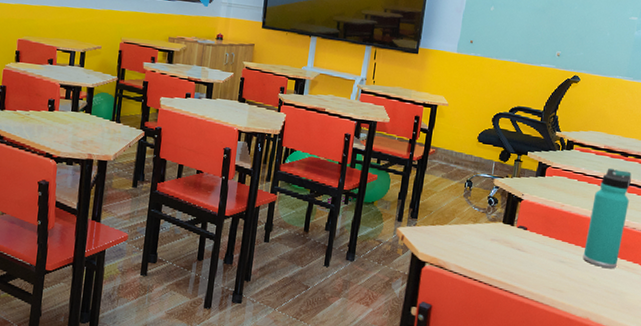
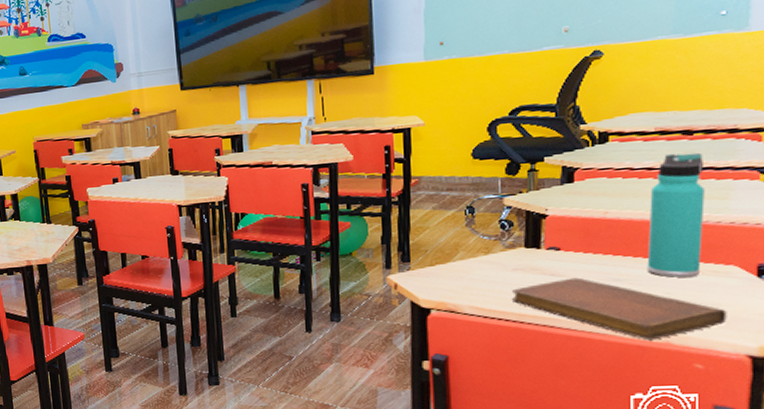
notebook: none [487,254,630,315] -> present [512,277,727,341]

